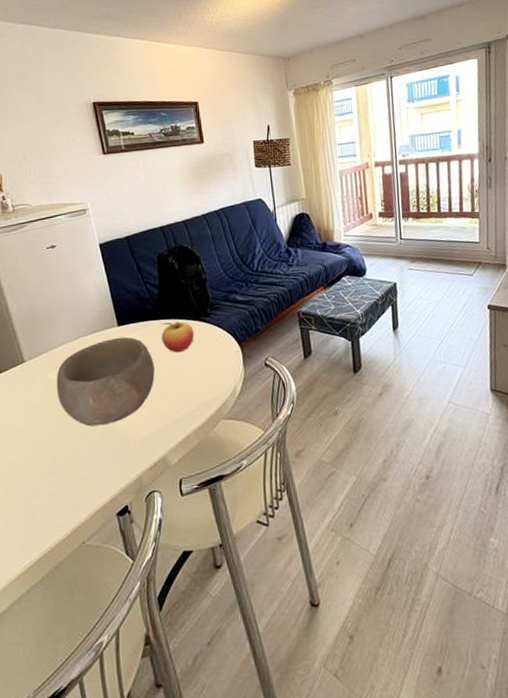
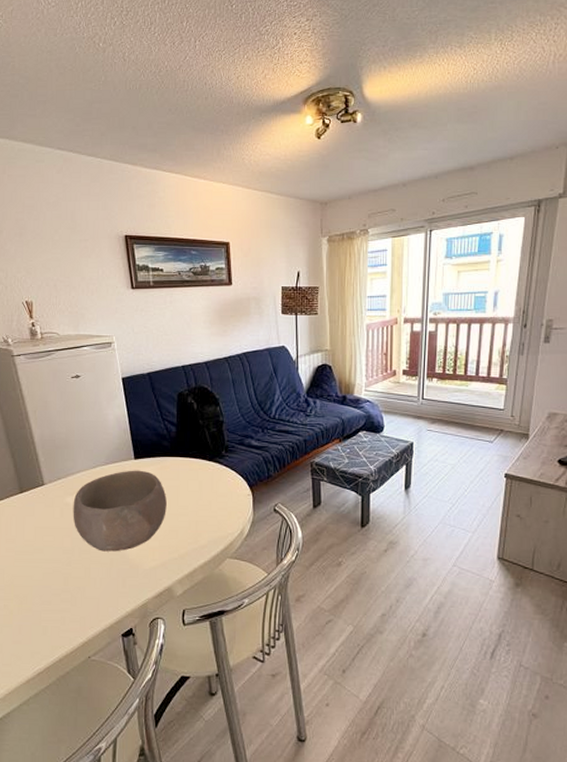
fruit: present [161,321,194,353] -> none [176,460,207,491]

